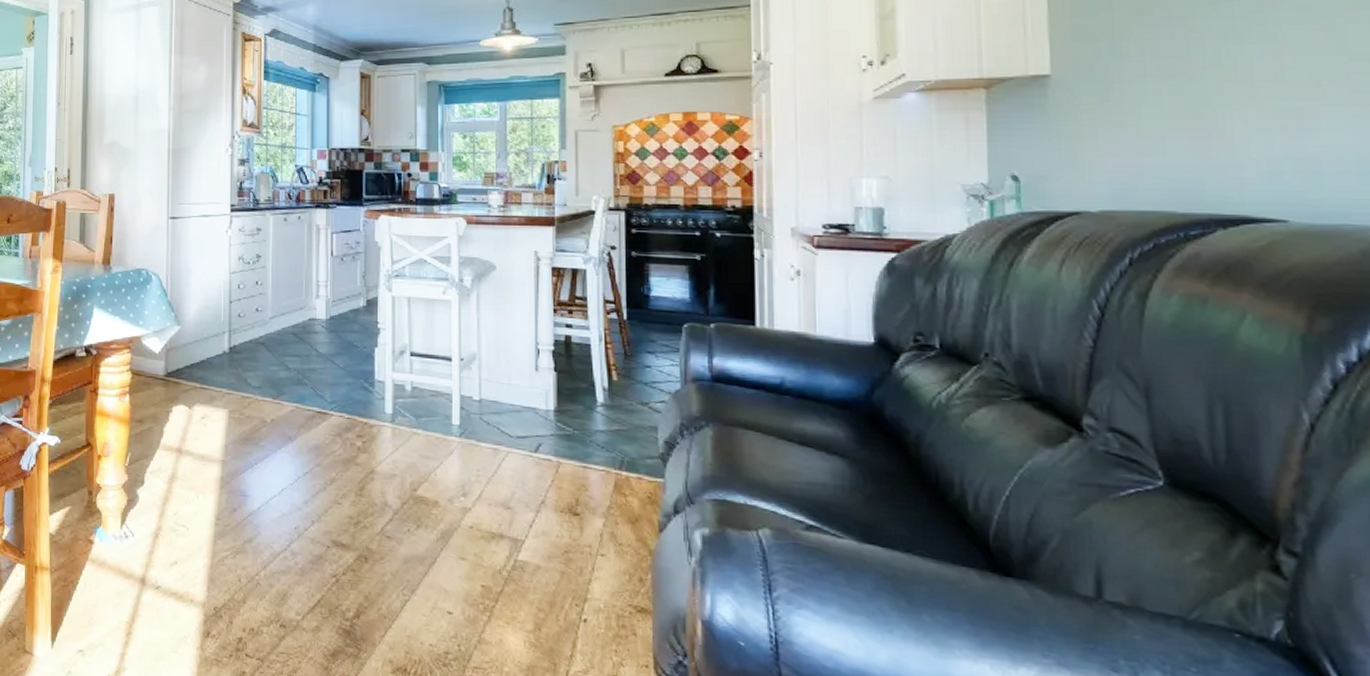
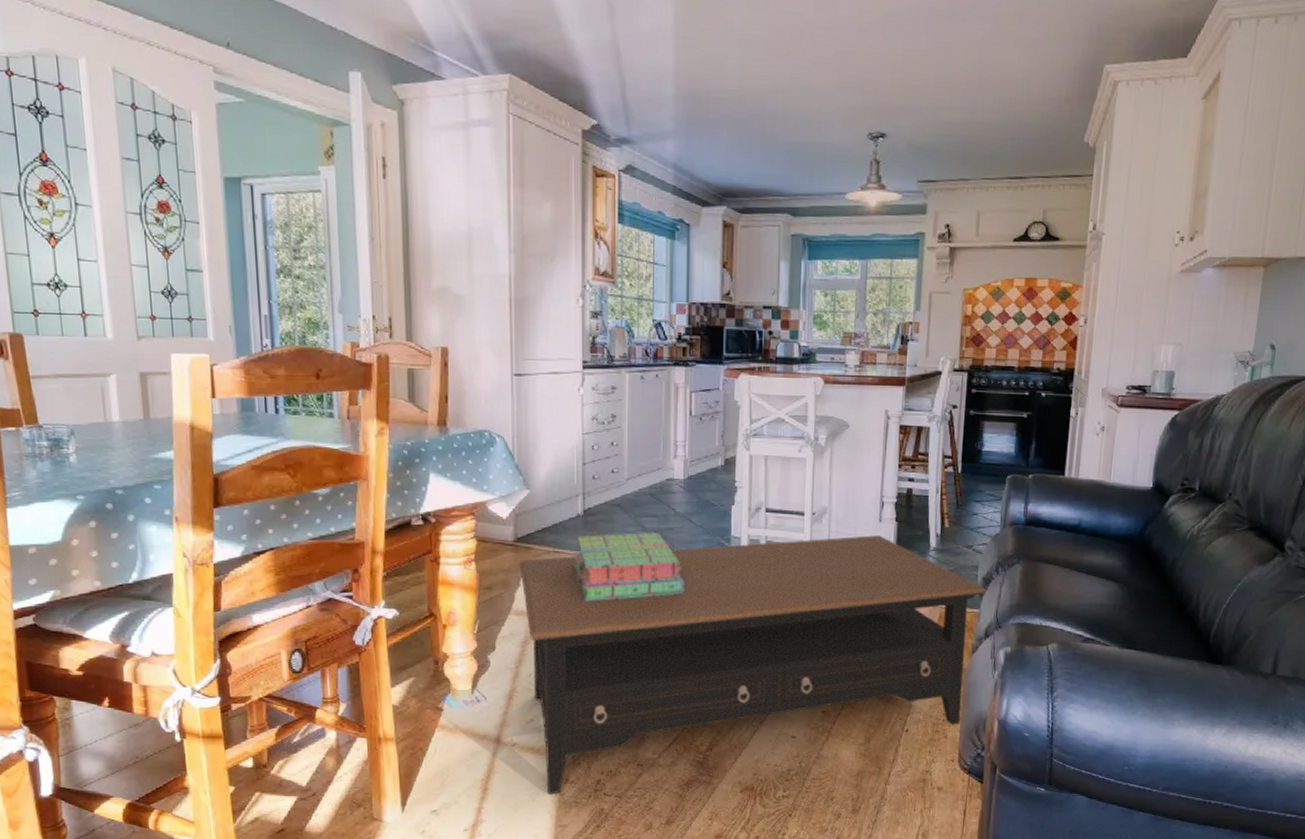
coffee table: none [169,385,671,648] -> present [519,535,987,795]
stack of books: none [218,372,328,441] -> present [573,533,685,602]

